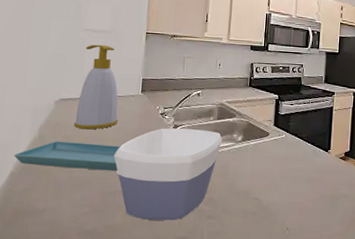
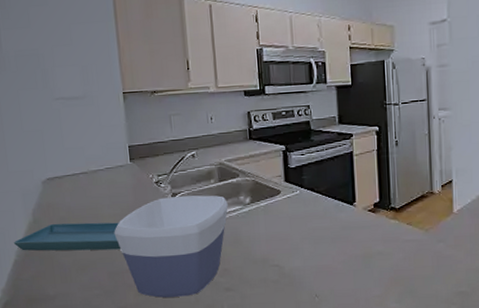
soap bottle: present [74,44,119,130] -> none [61,113,111,209]

